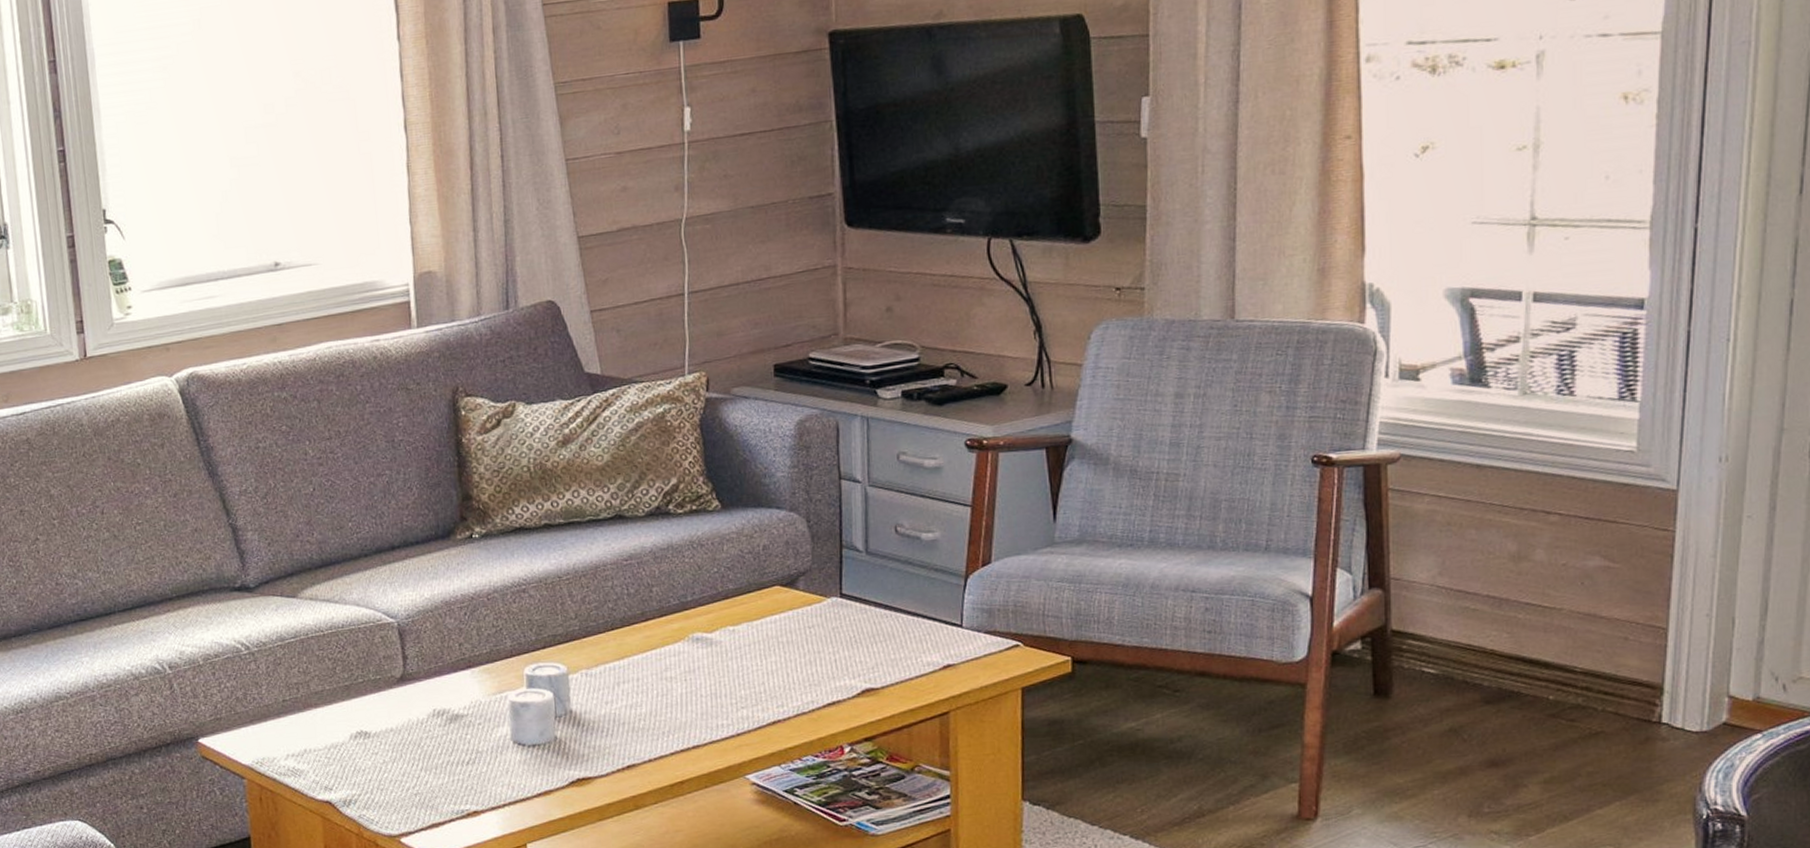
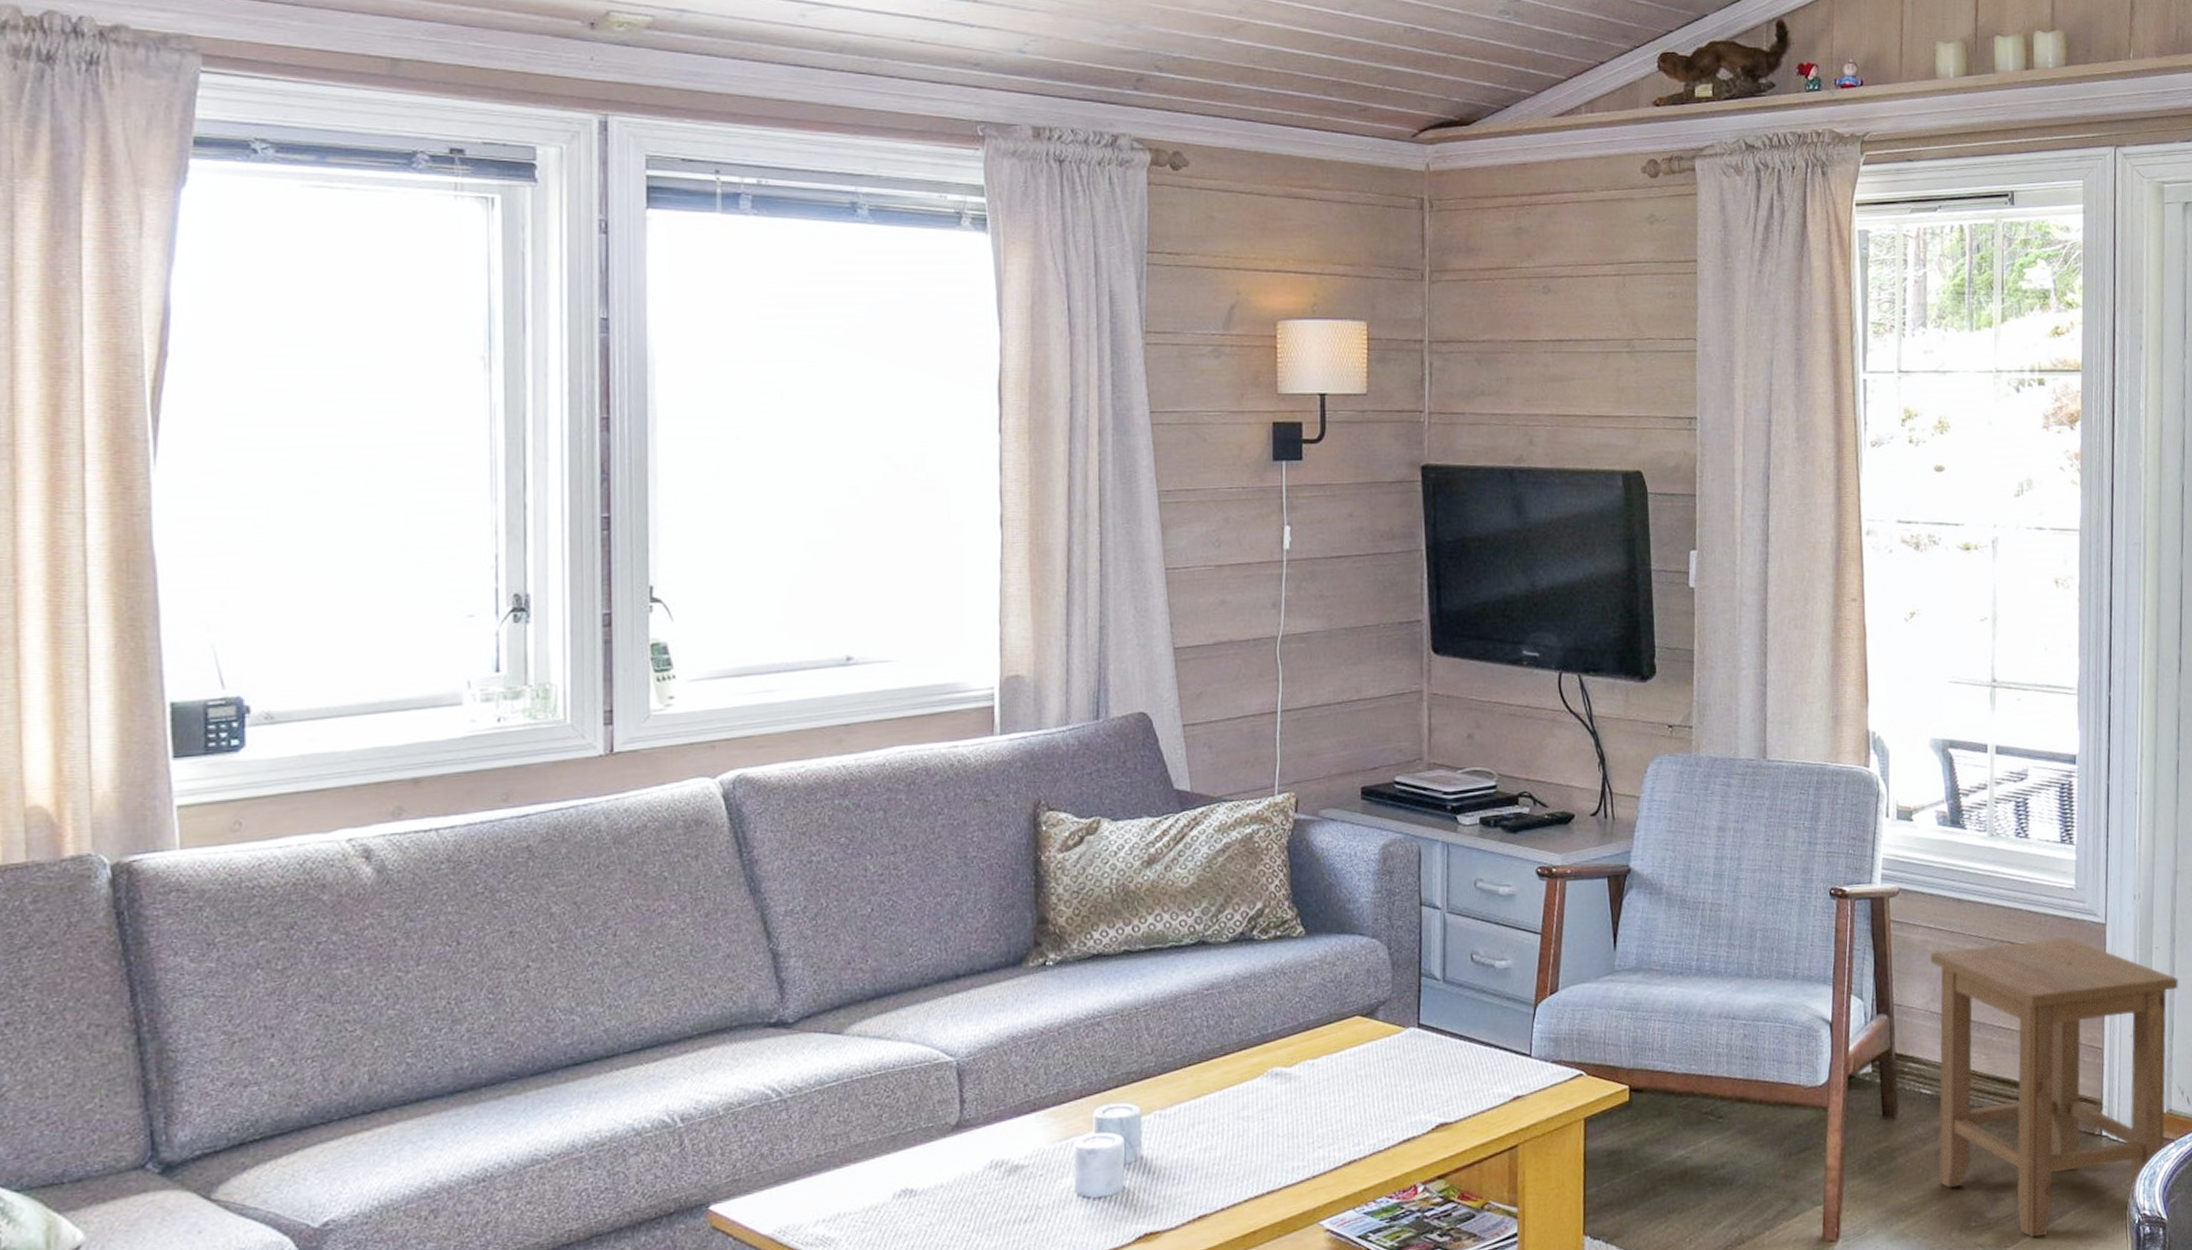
stool: none [1438,506,1777,828] -> present [1930,937,2178,1238]

